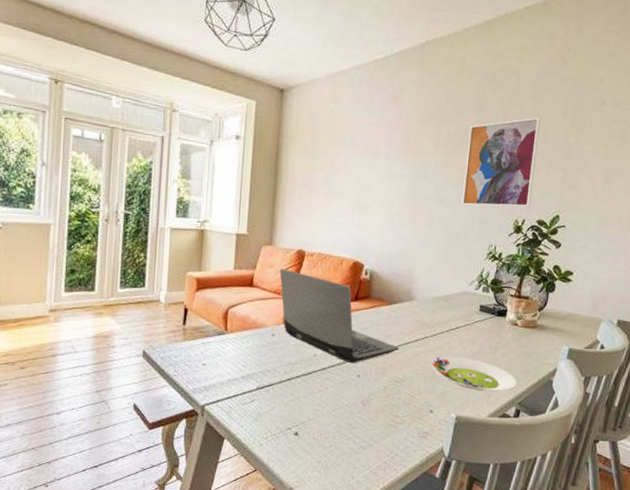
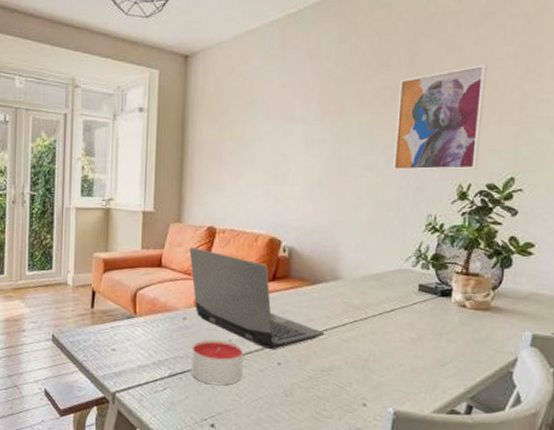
candle: none [277,354,326,397] -> present [191,339,243,386]
salad plate: present [431,356,517,391] -> none [362,343,468,384]

